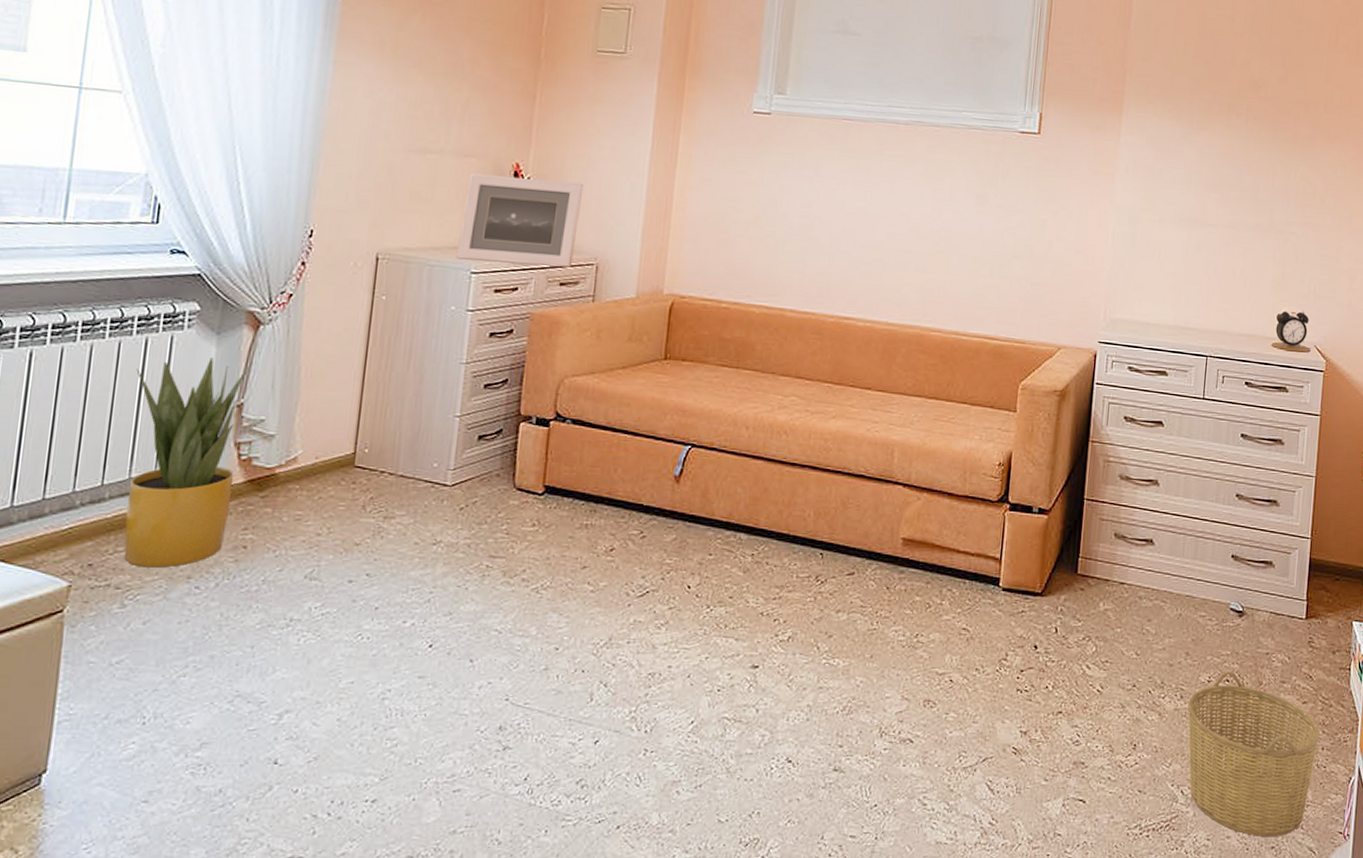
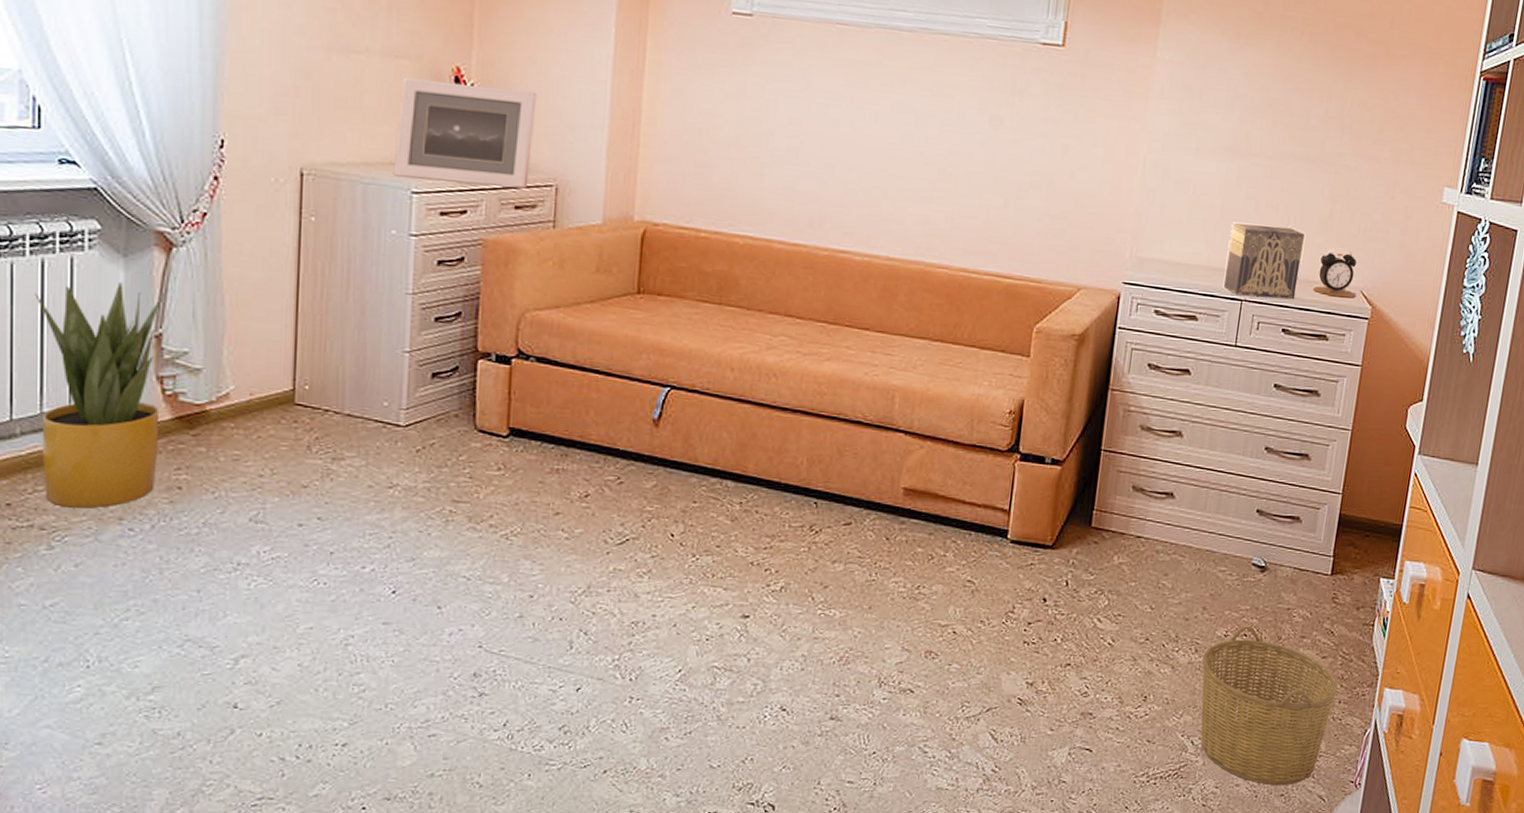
decorative box: none [1190,286,1260,355] -> present [1224,223,1305,300]

